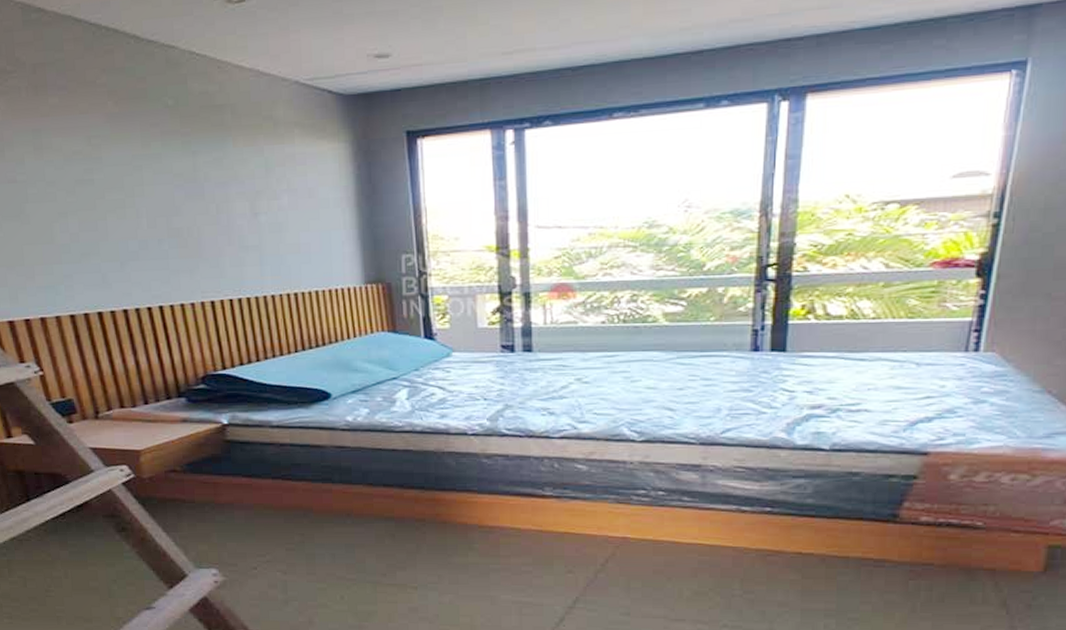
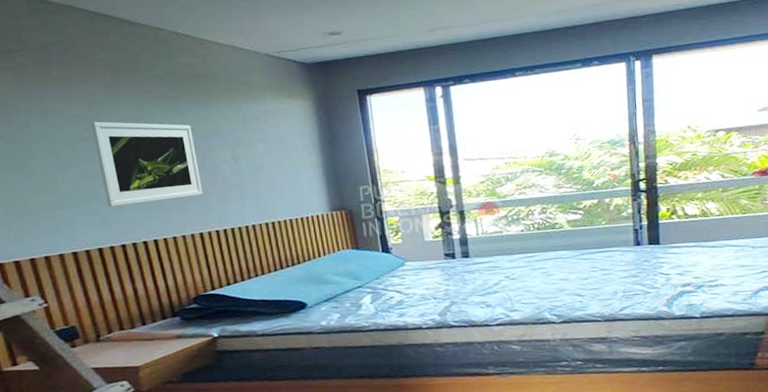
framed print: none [90,161,216,265] -> present [90,121,203,208]

